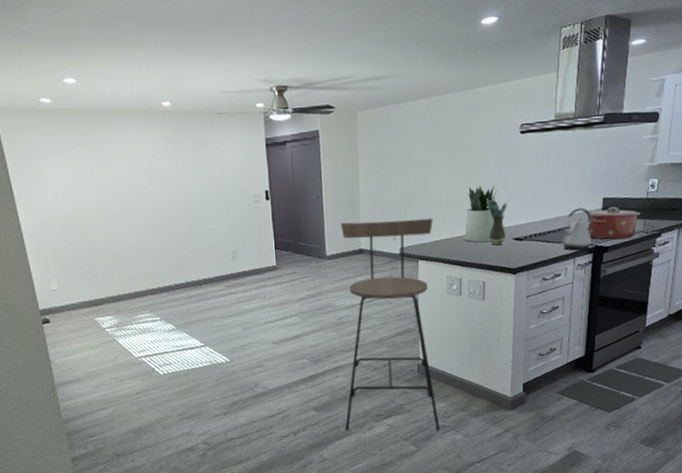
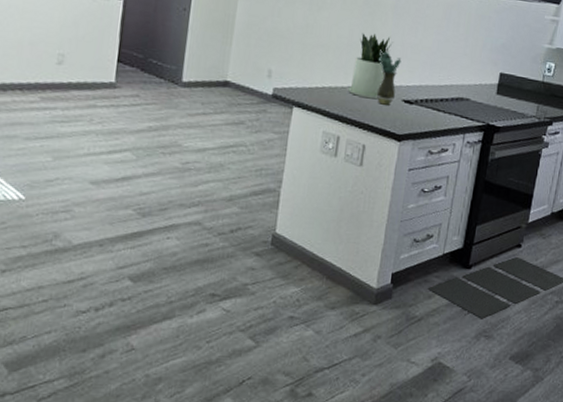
bar stool: present [341,218,441,431] -> none [166,45,317,323]
kettle: present [562,208,592,252] -> none [453,78,487,129]
casserole: present [588,207,641,240] -> none [481,84,536,122]

